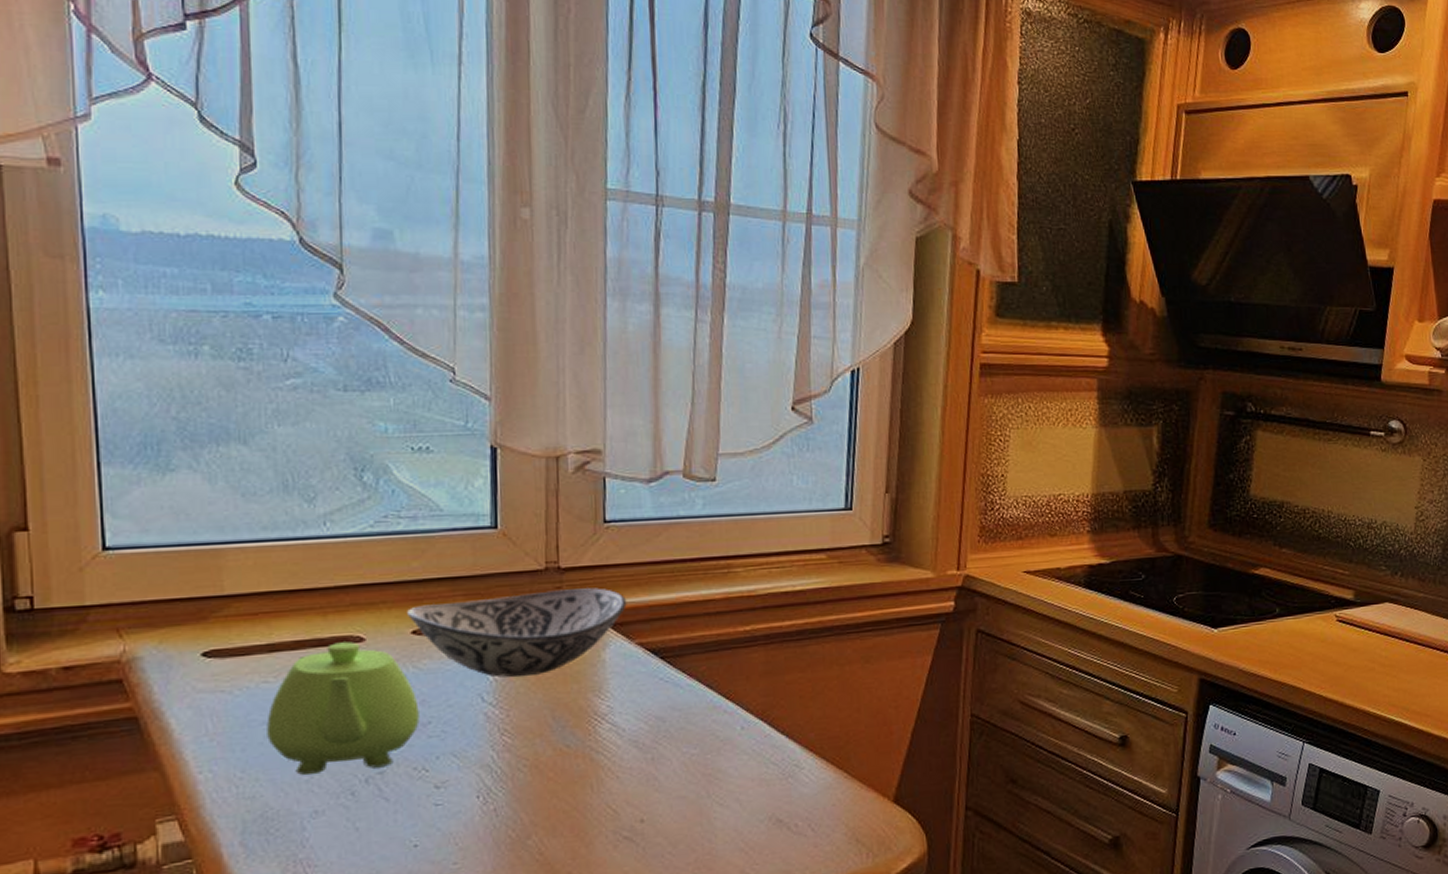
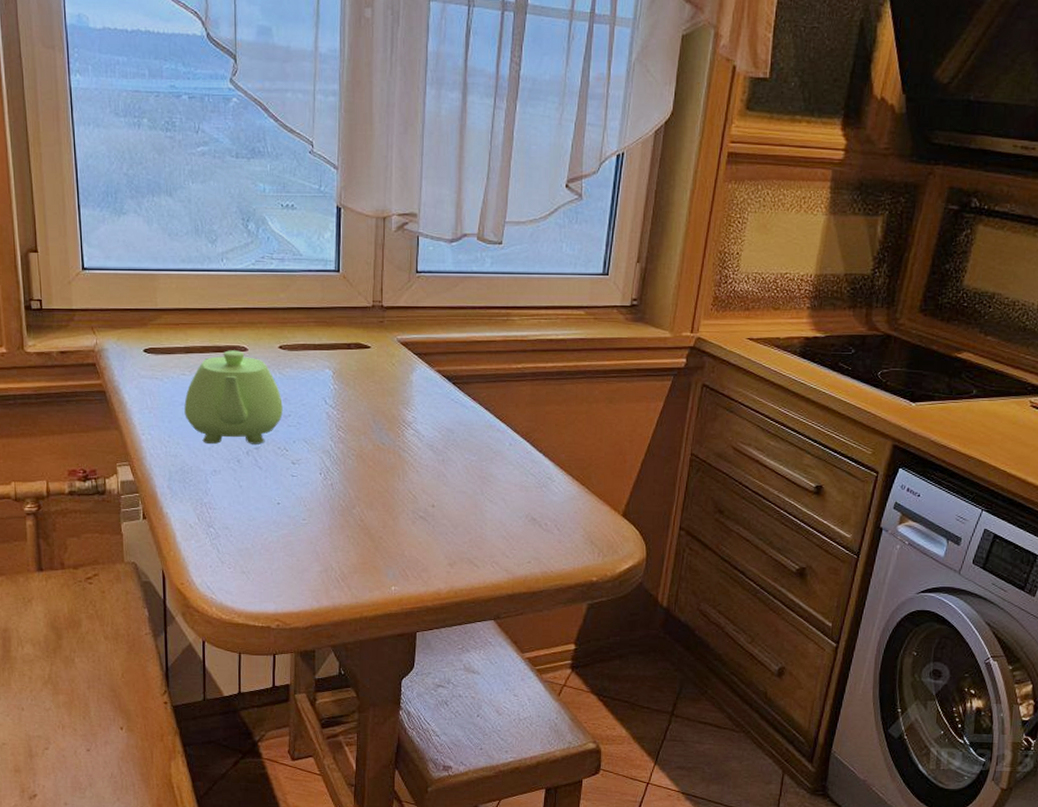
decorative bowl: present [407,588,627,678] -> none [276,323,430,388]

